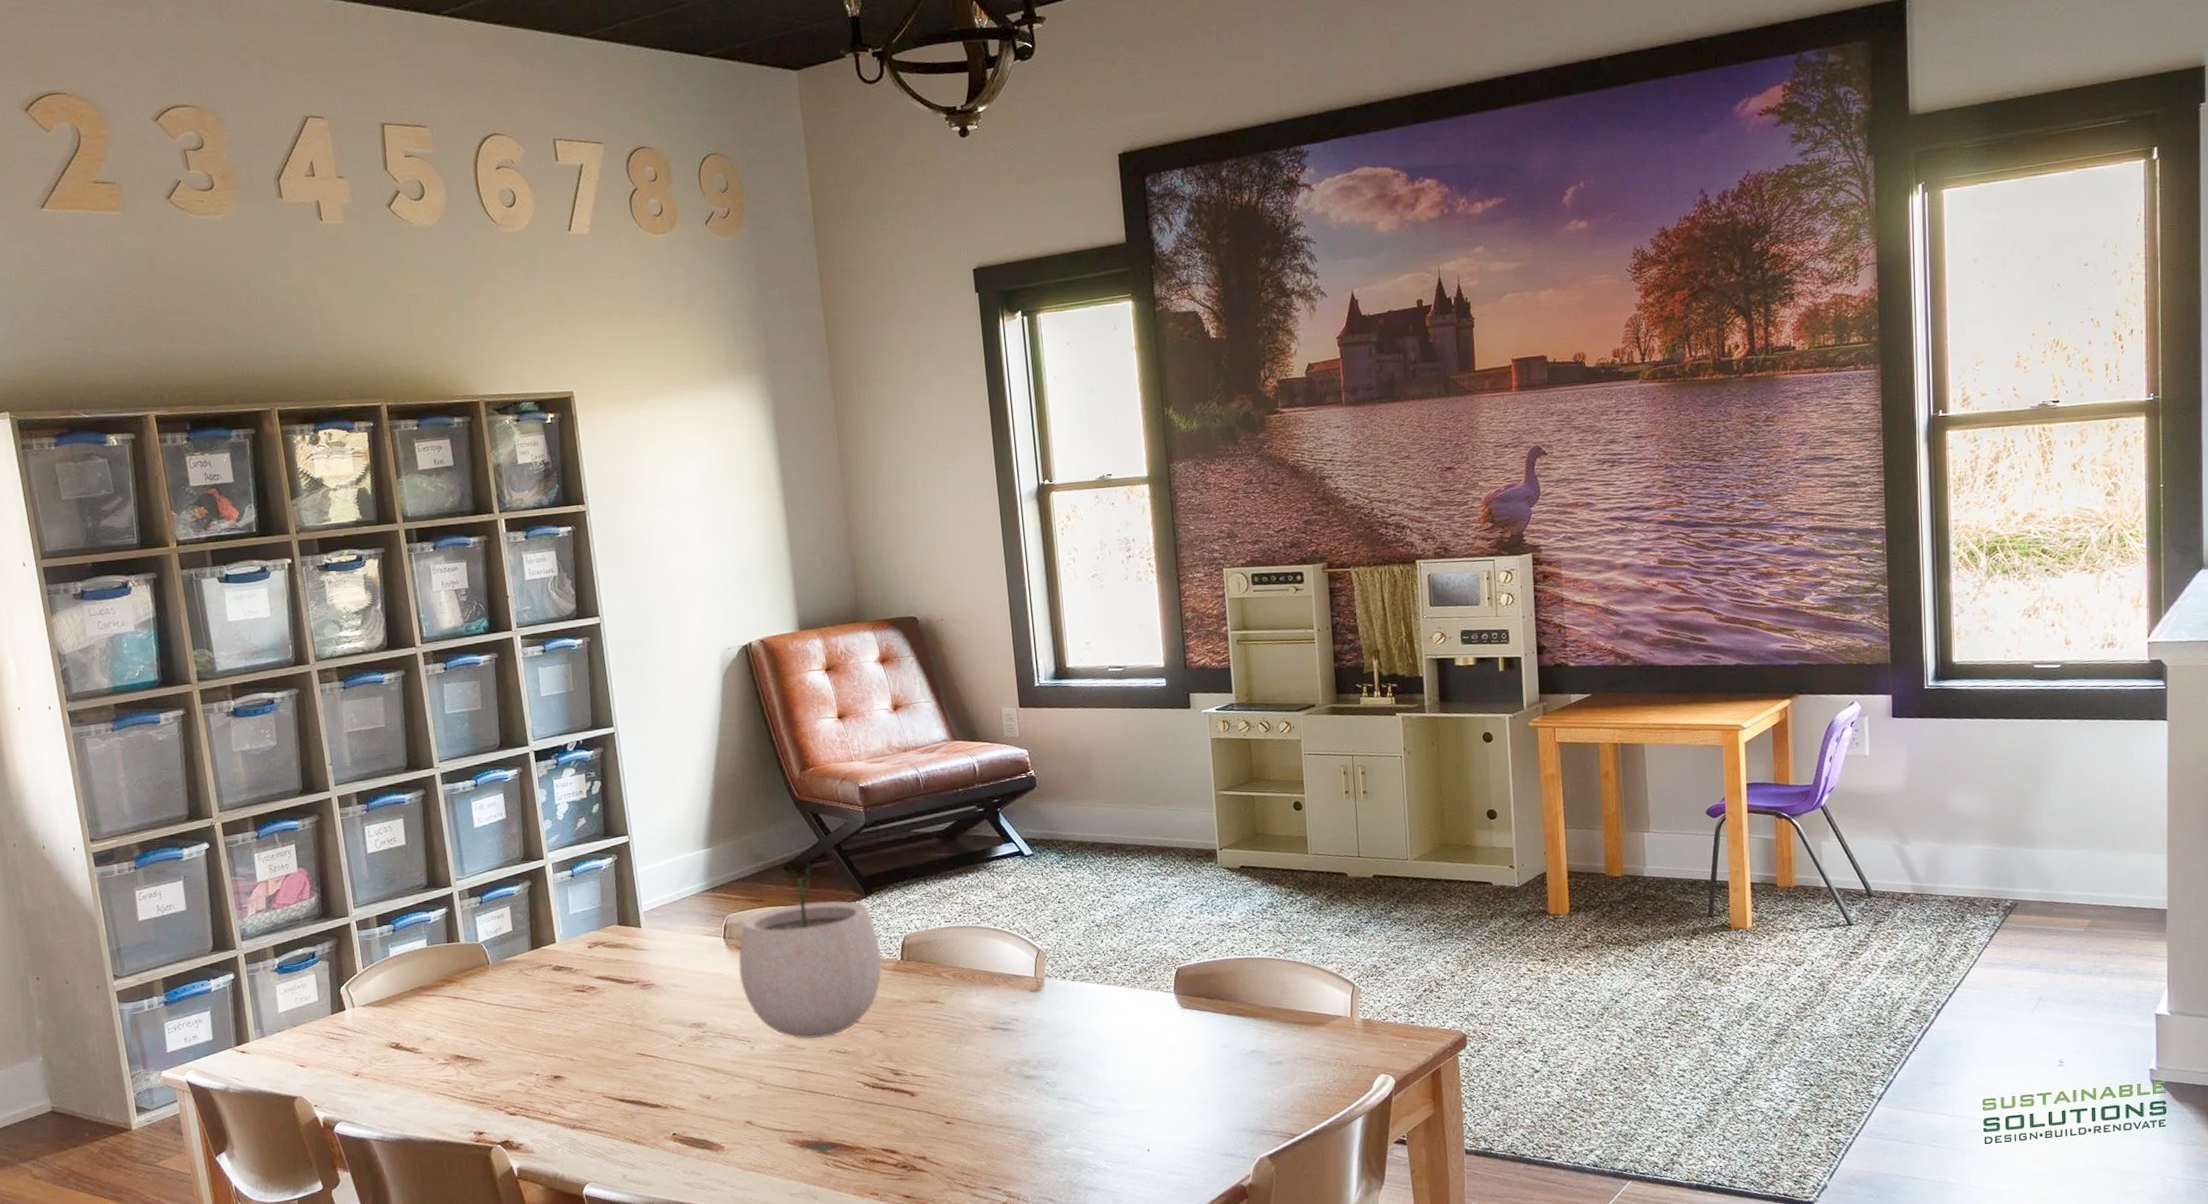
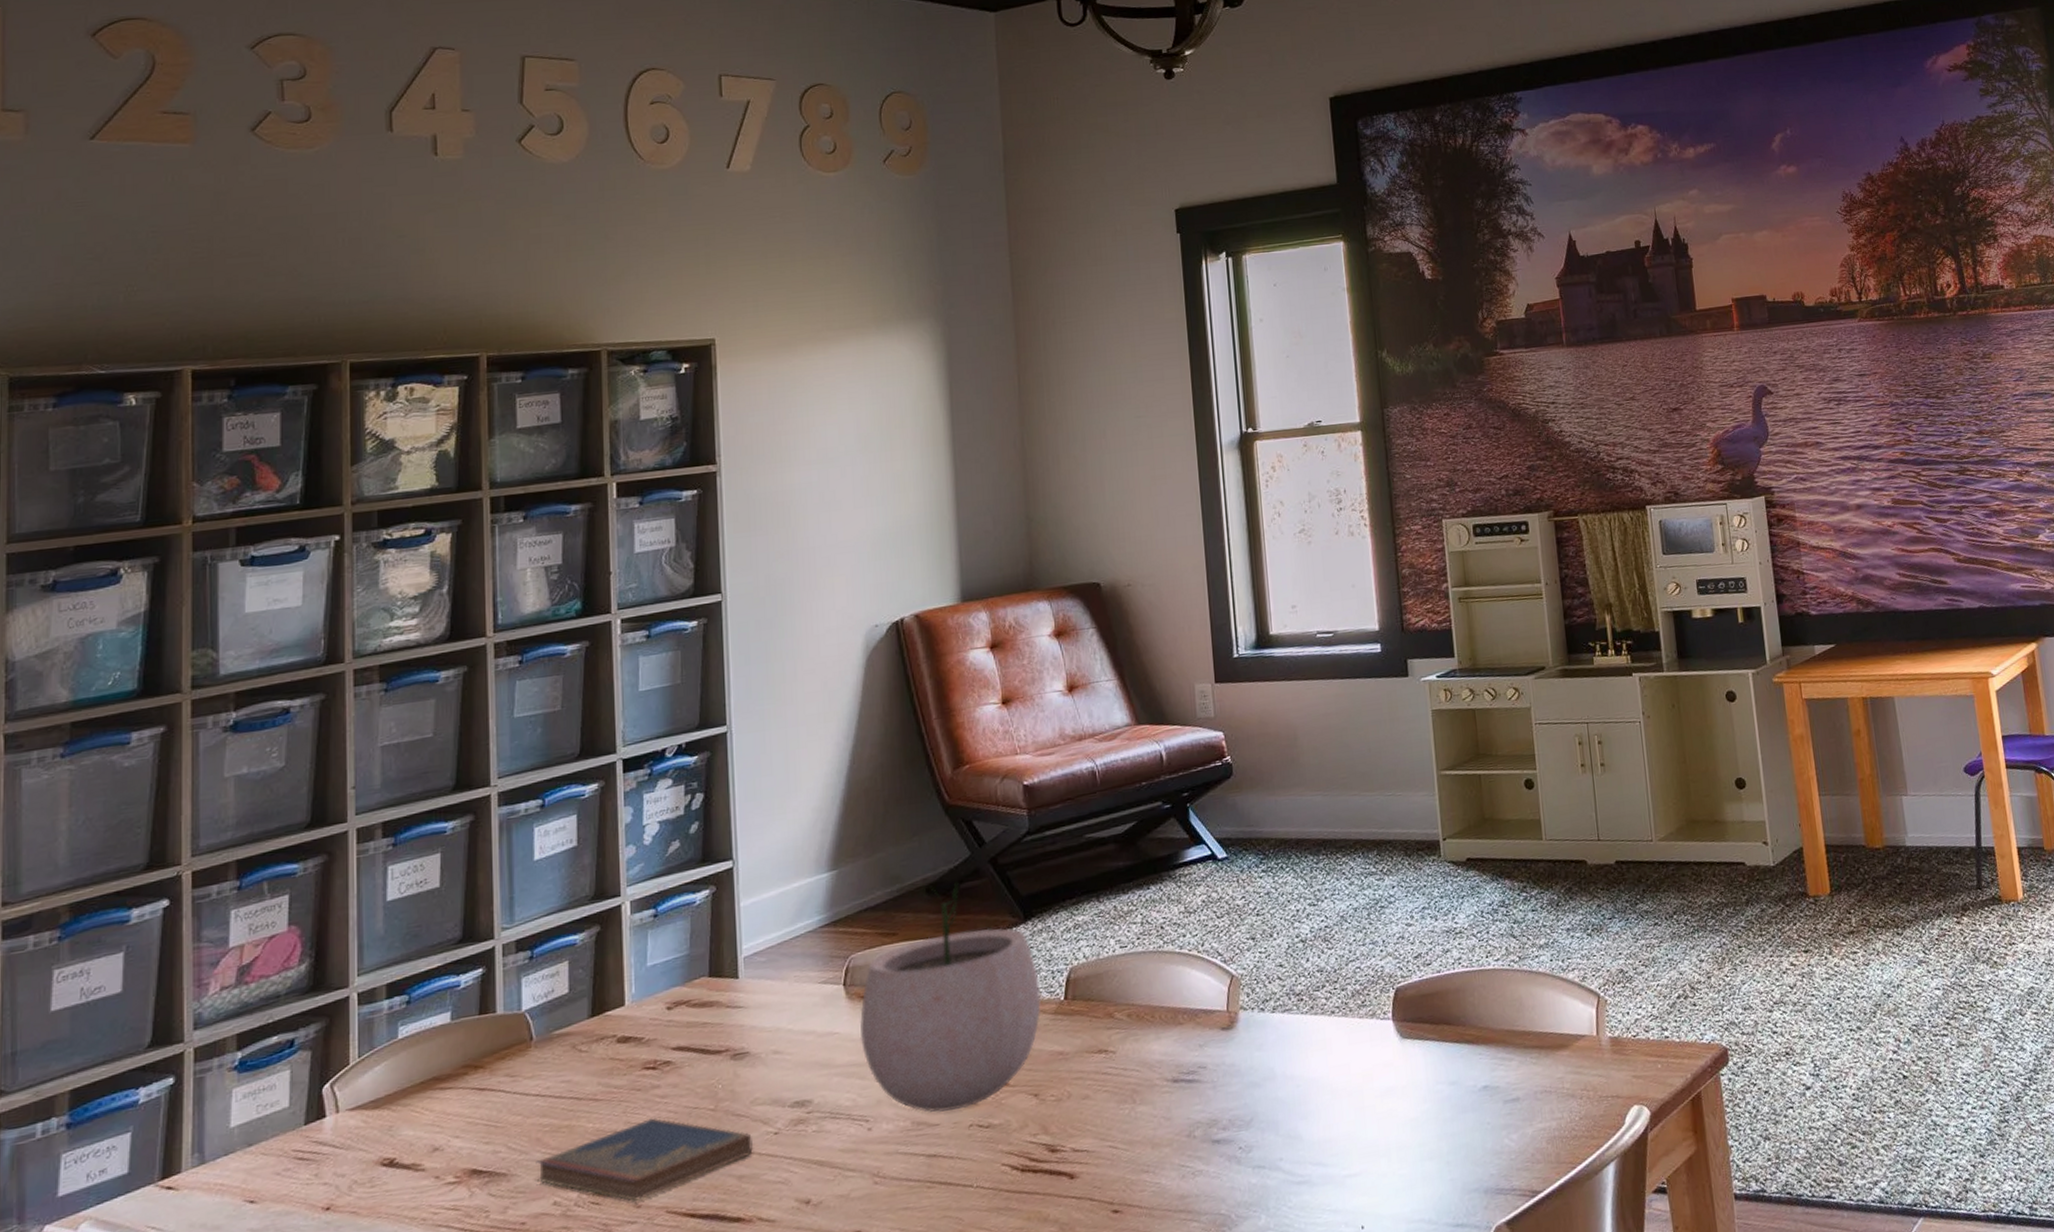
hardcover book: none [502,1027,664,1088] -> present [536,1117,753,1203]

